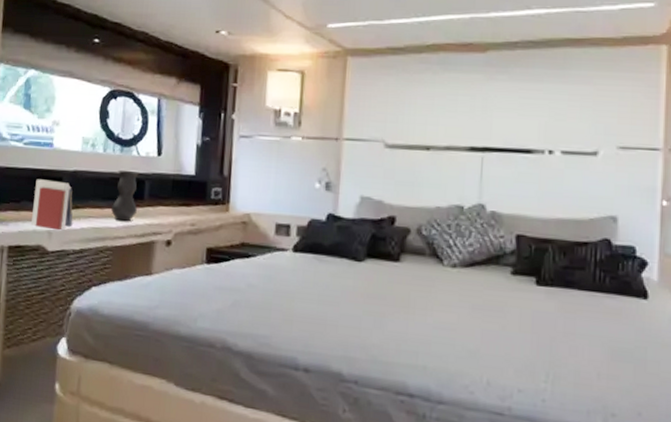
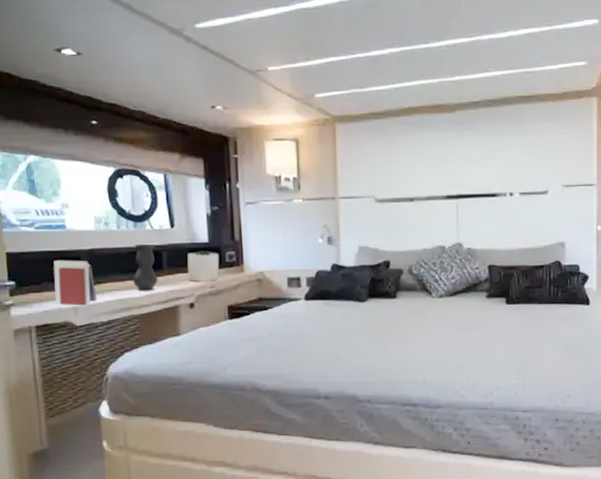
planter: none [169,183,205,220] -> present [187,251,220,283]

